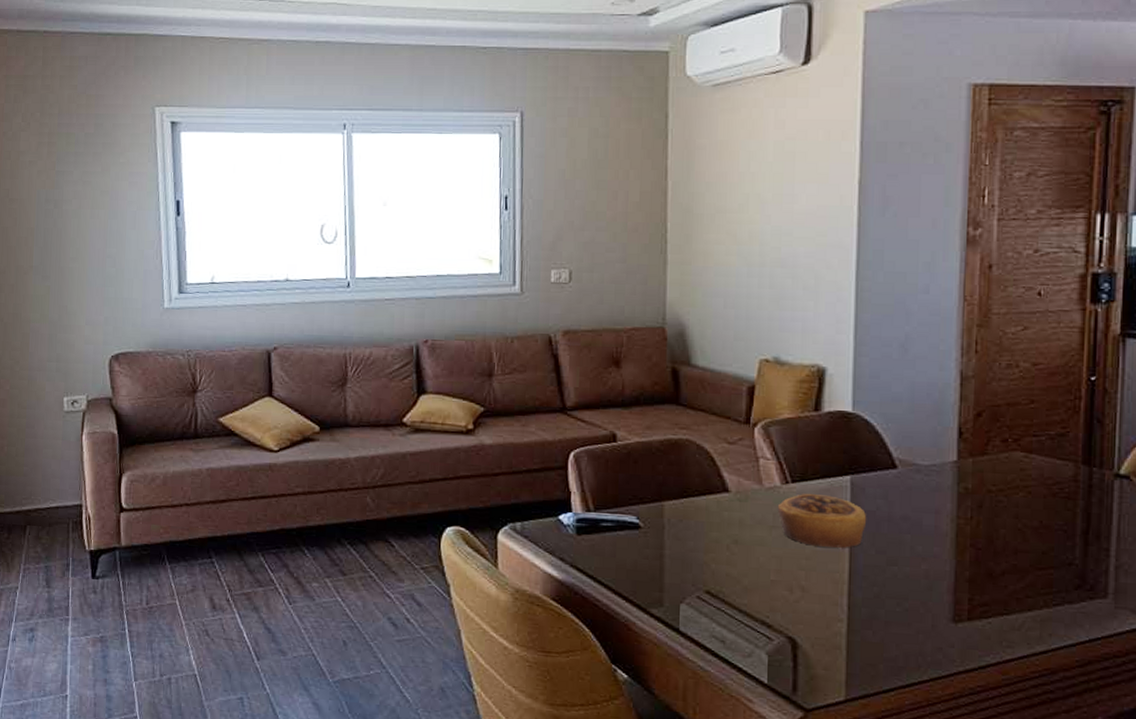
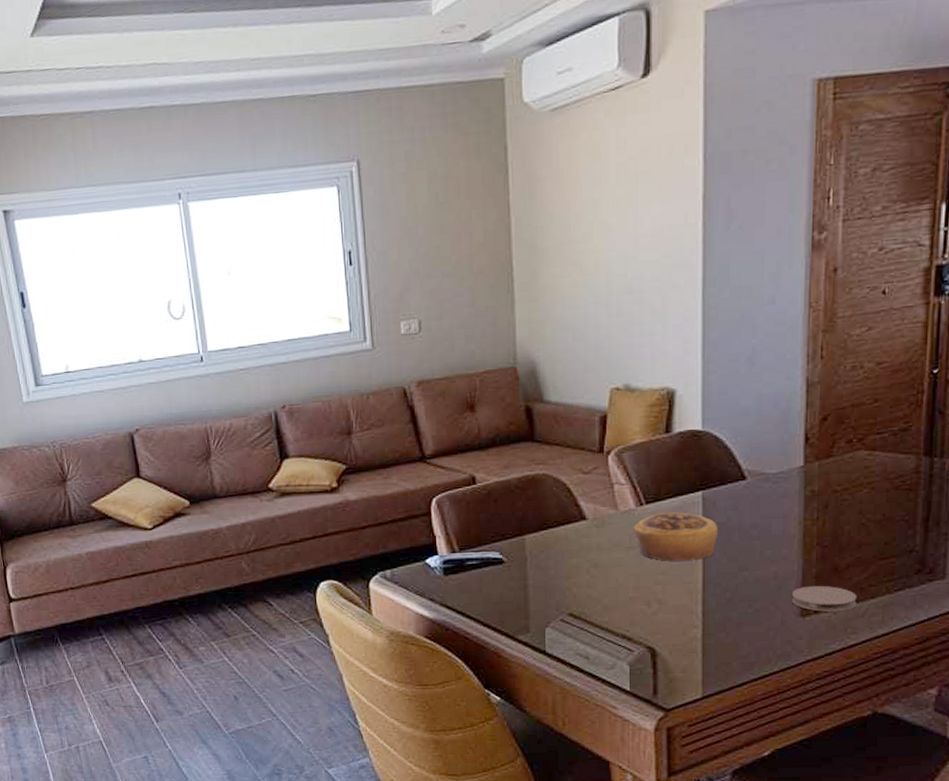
coaster: none [943,589,1013,621] -> present [791,585,857,612]

